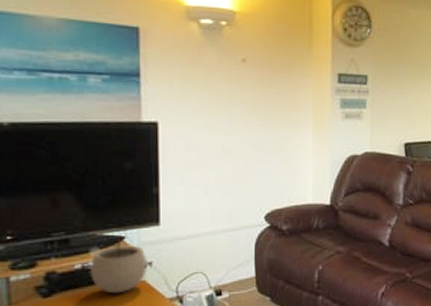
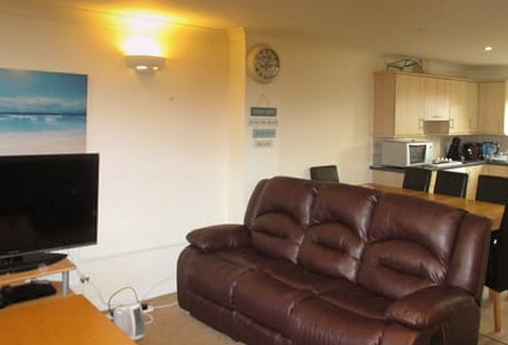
plant pot: present [89,234,147,294] -> none [36,252,85,306]

